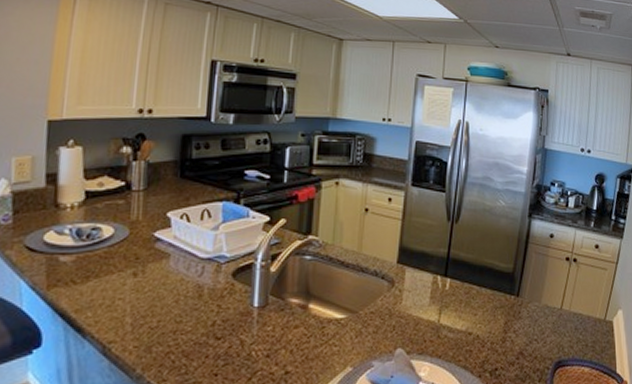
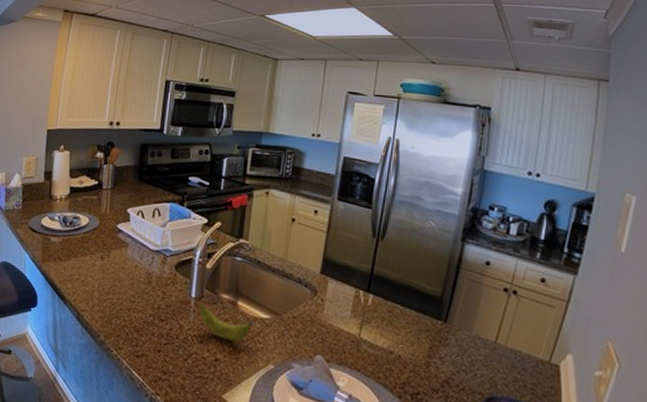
banana: none [263,312,327,349] -> present [199,304,253,342]

